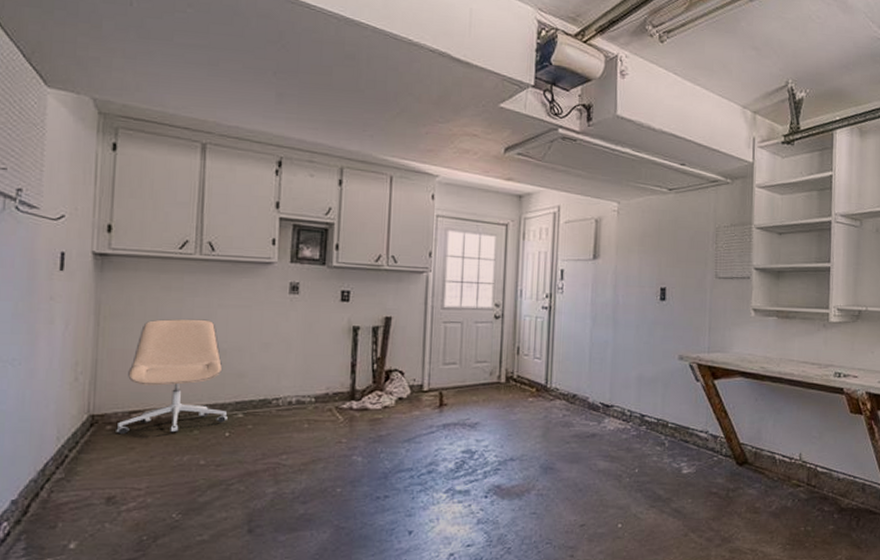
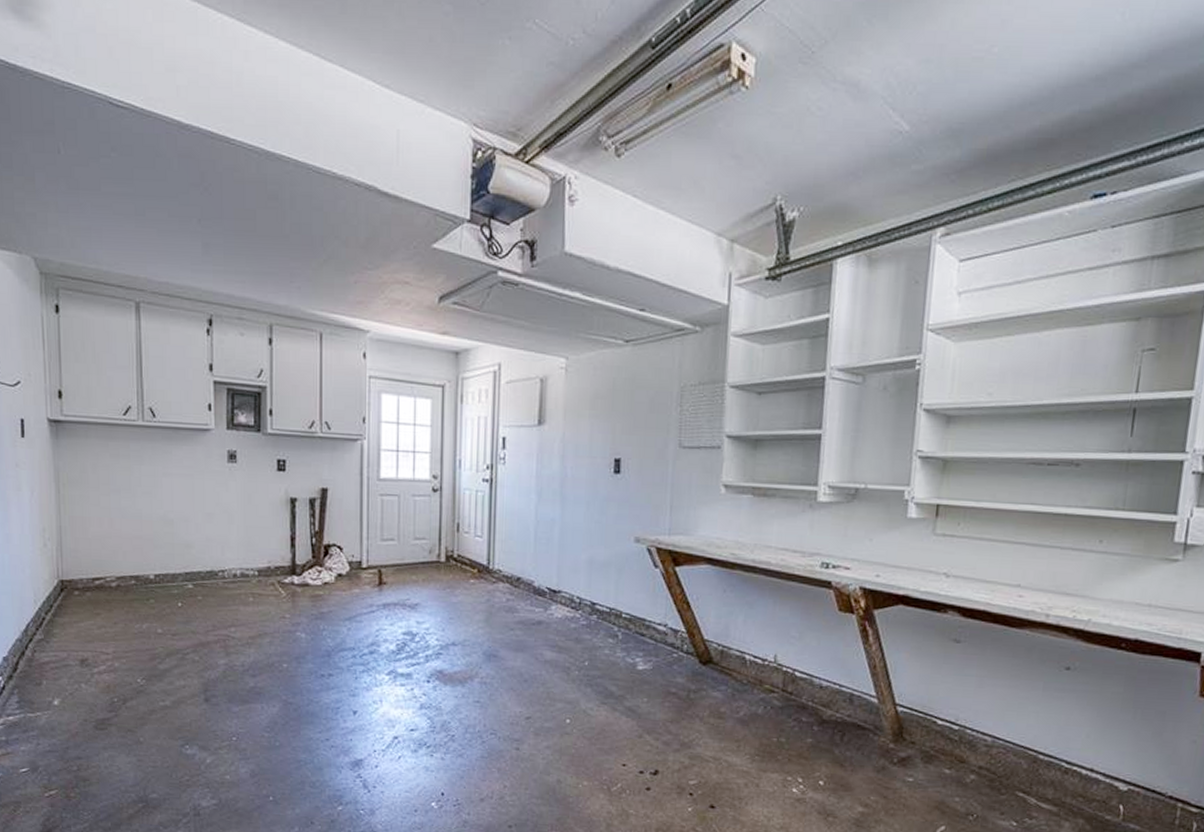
office chair: present [116,318,228,435] -> none [83,487,179,601]

